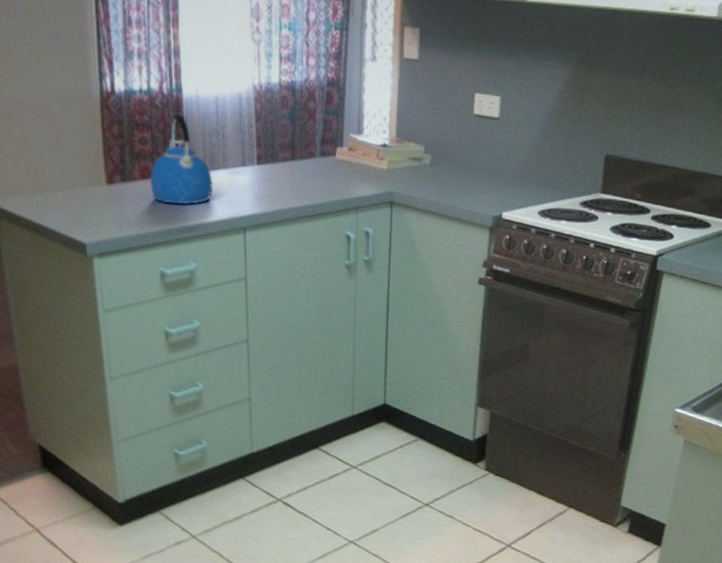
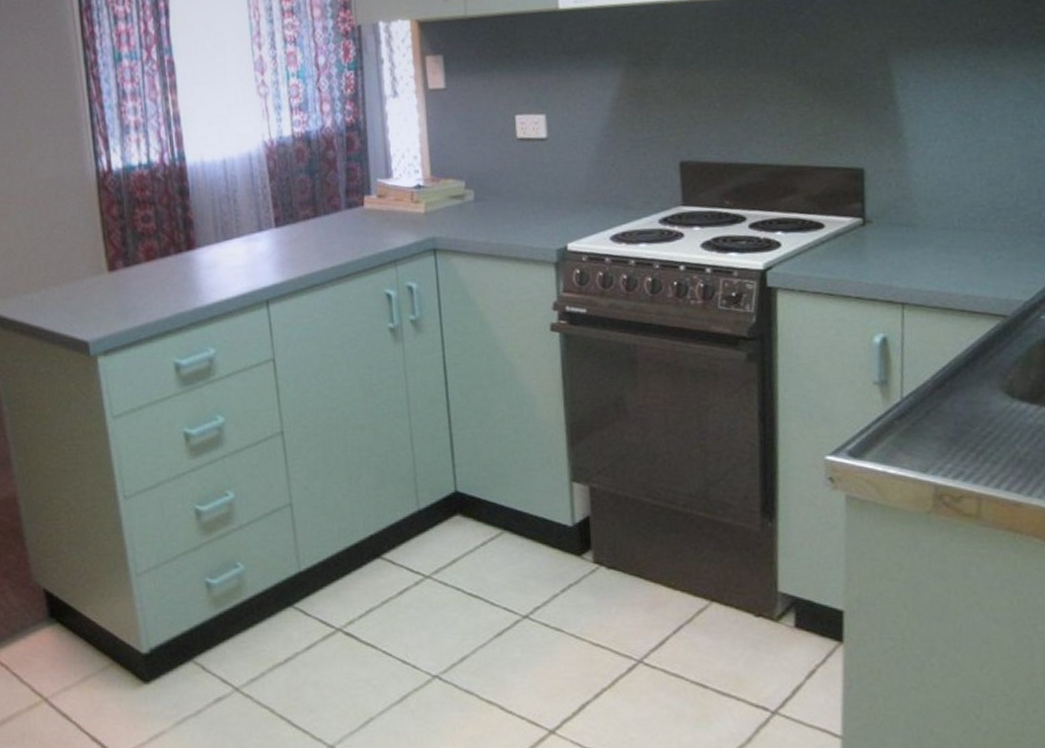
kettle: present [149,114,213,205] -> none [156,184,227,285]

